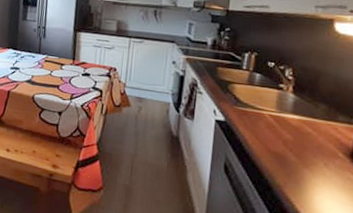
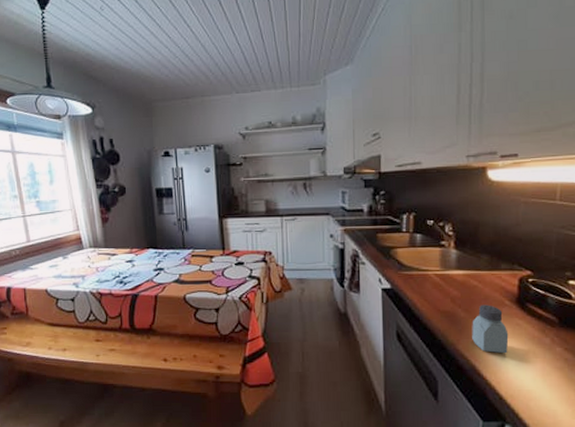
saltshaker: none [300,152,339,206] -> present [472,304,509,354]

